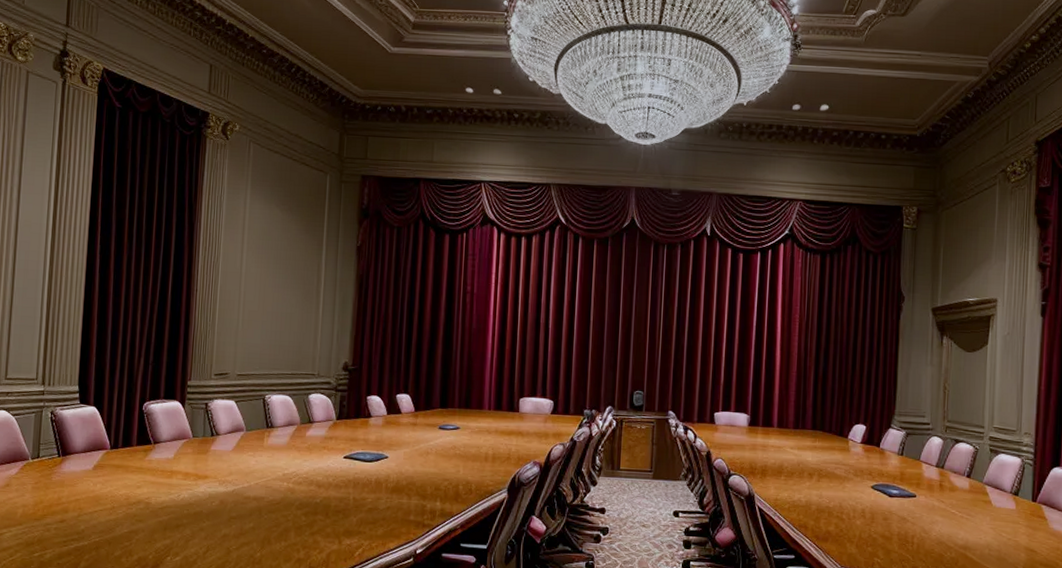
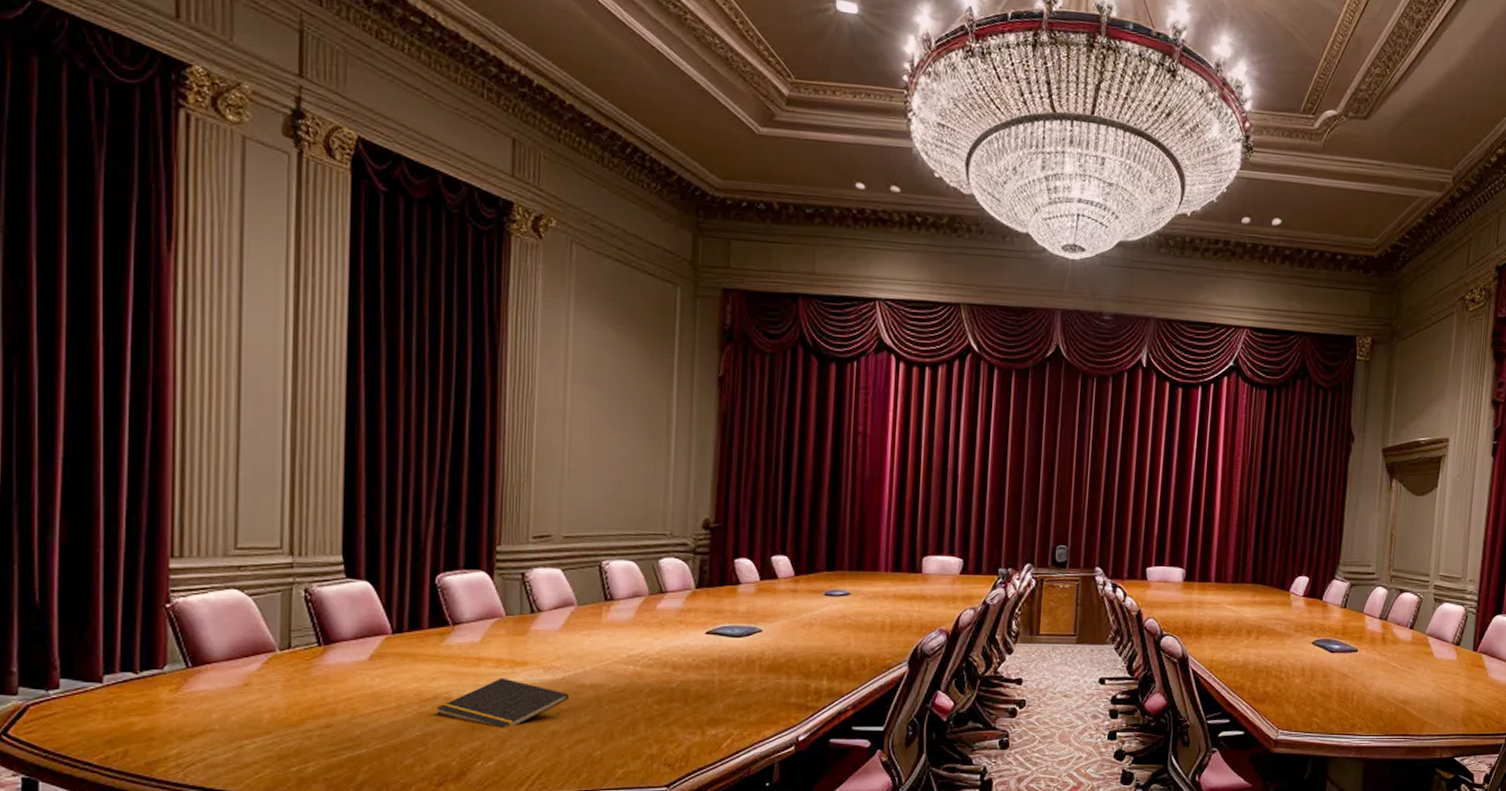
notepad: none [139,488,237,530] -> present [437,678,569,728]

